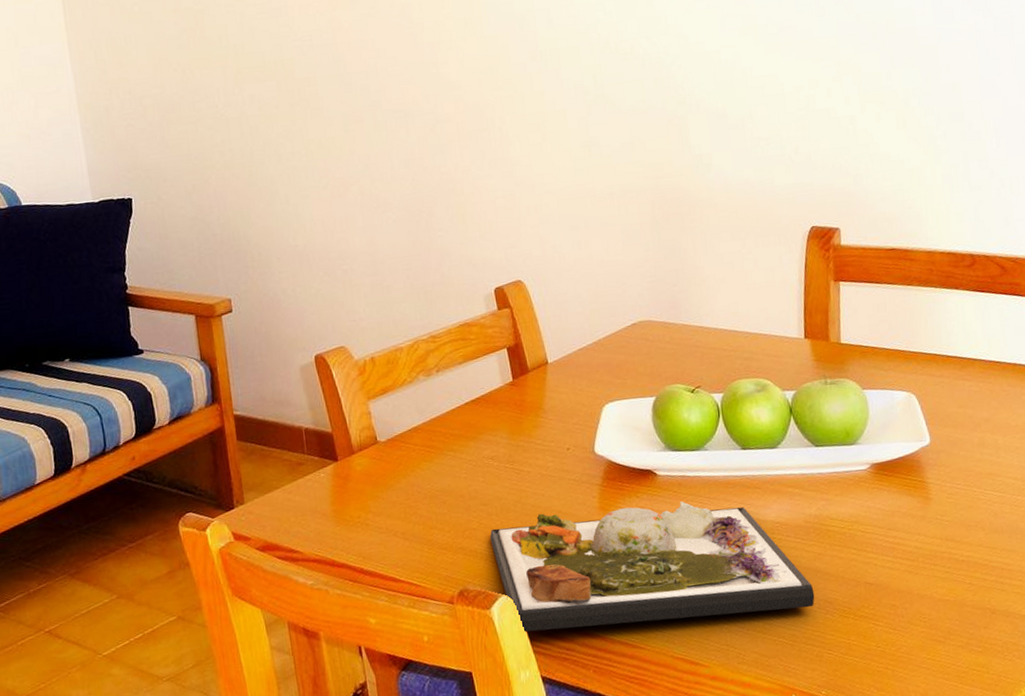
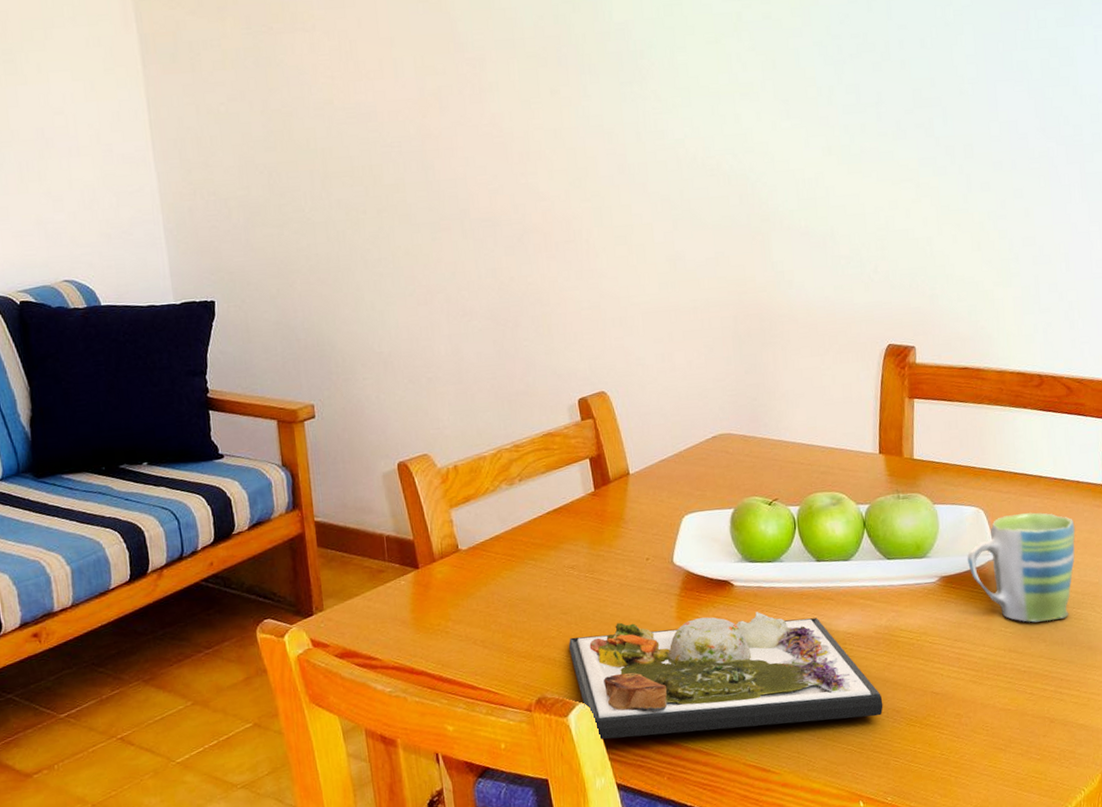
mug: none [899,396,1014,510] -> present [967,512,1075,623]

